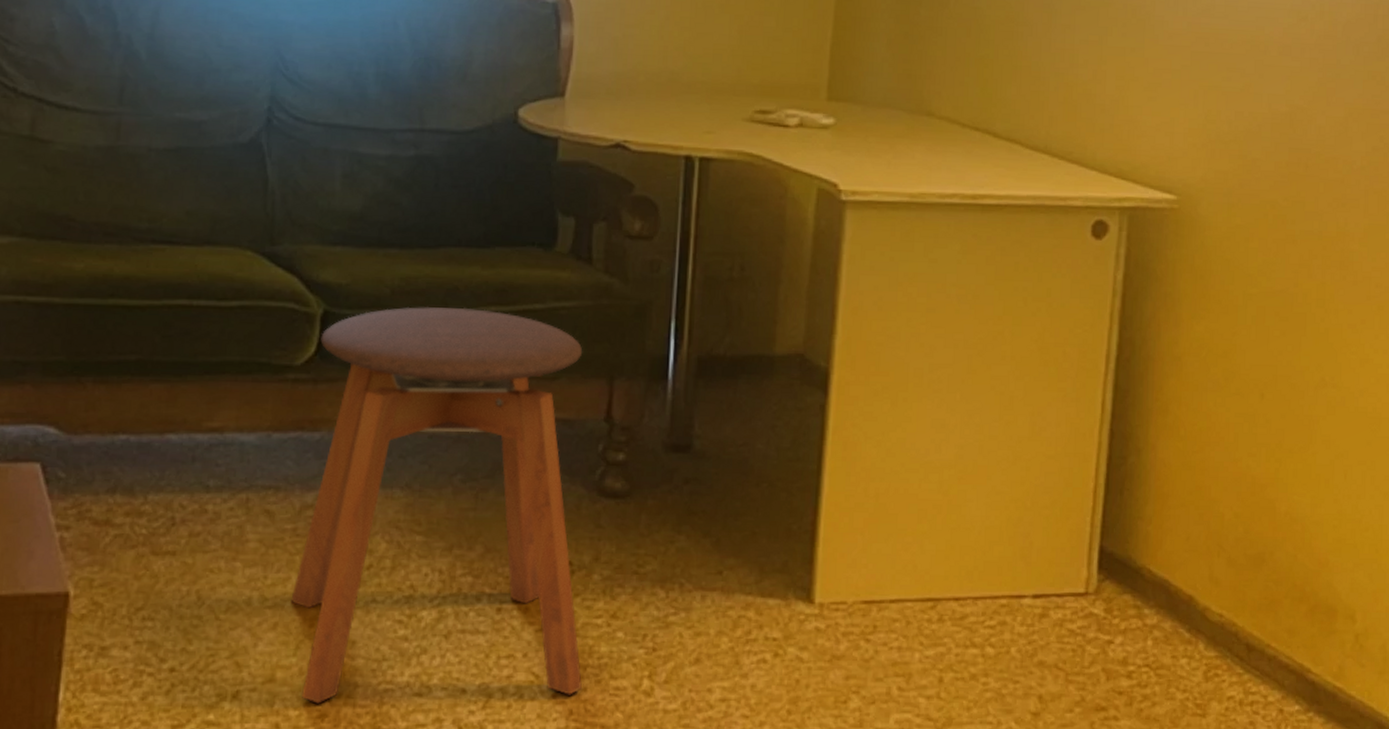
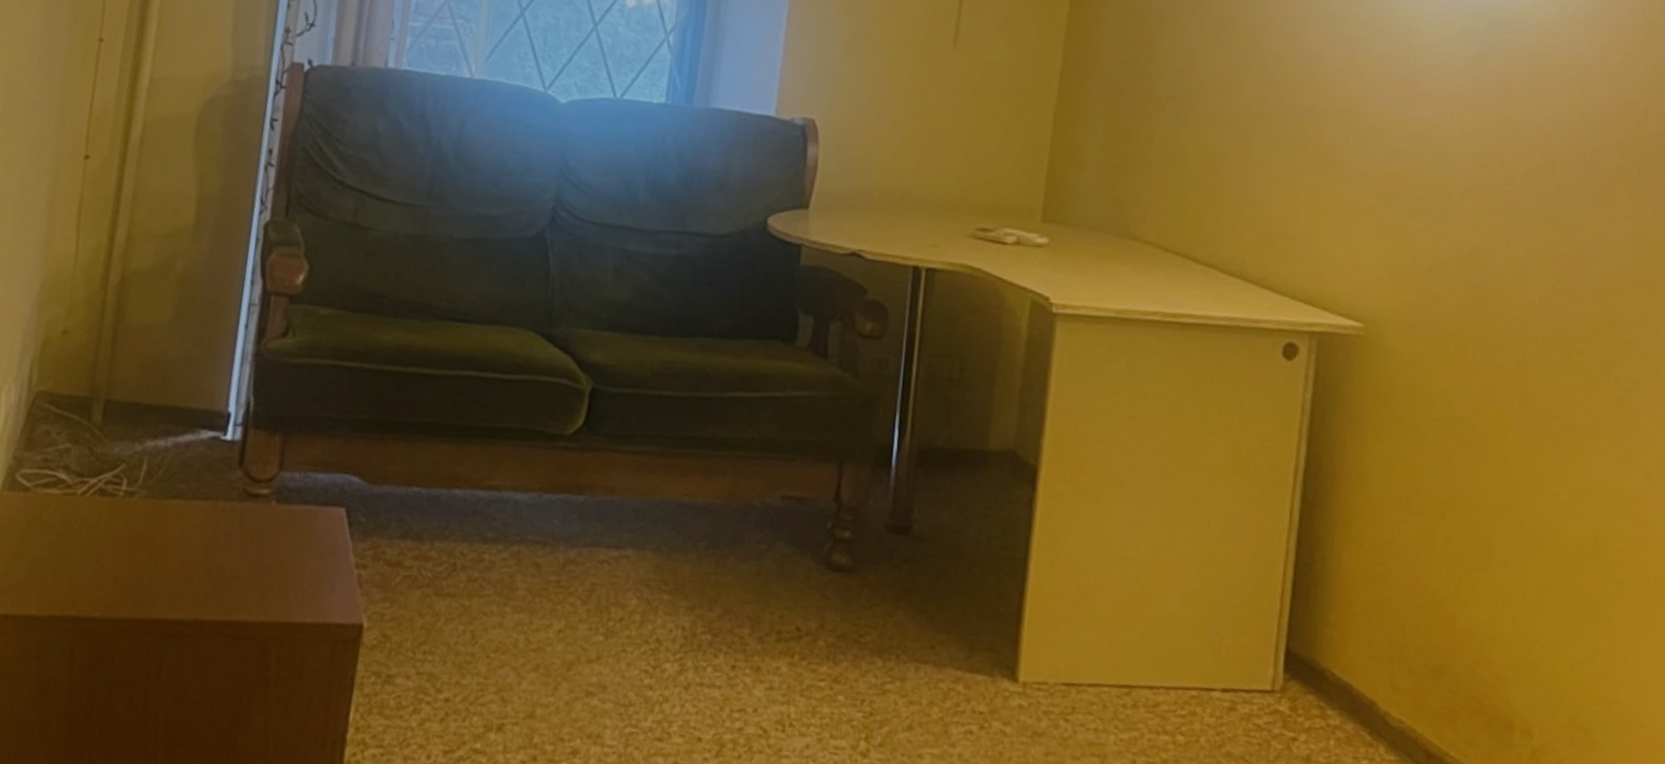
stool: present [291,306,583,704] -> none [552,388,817,751]

